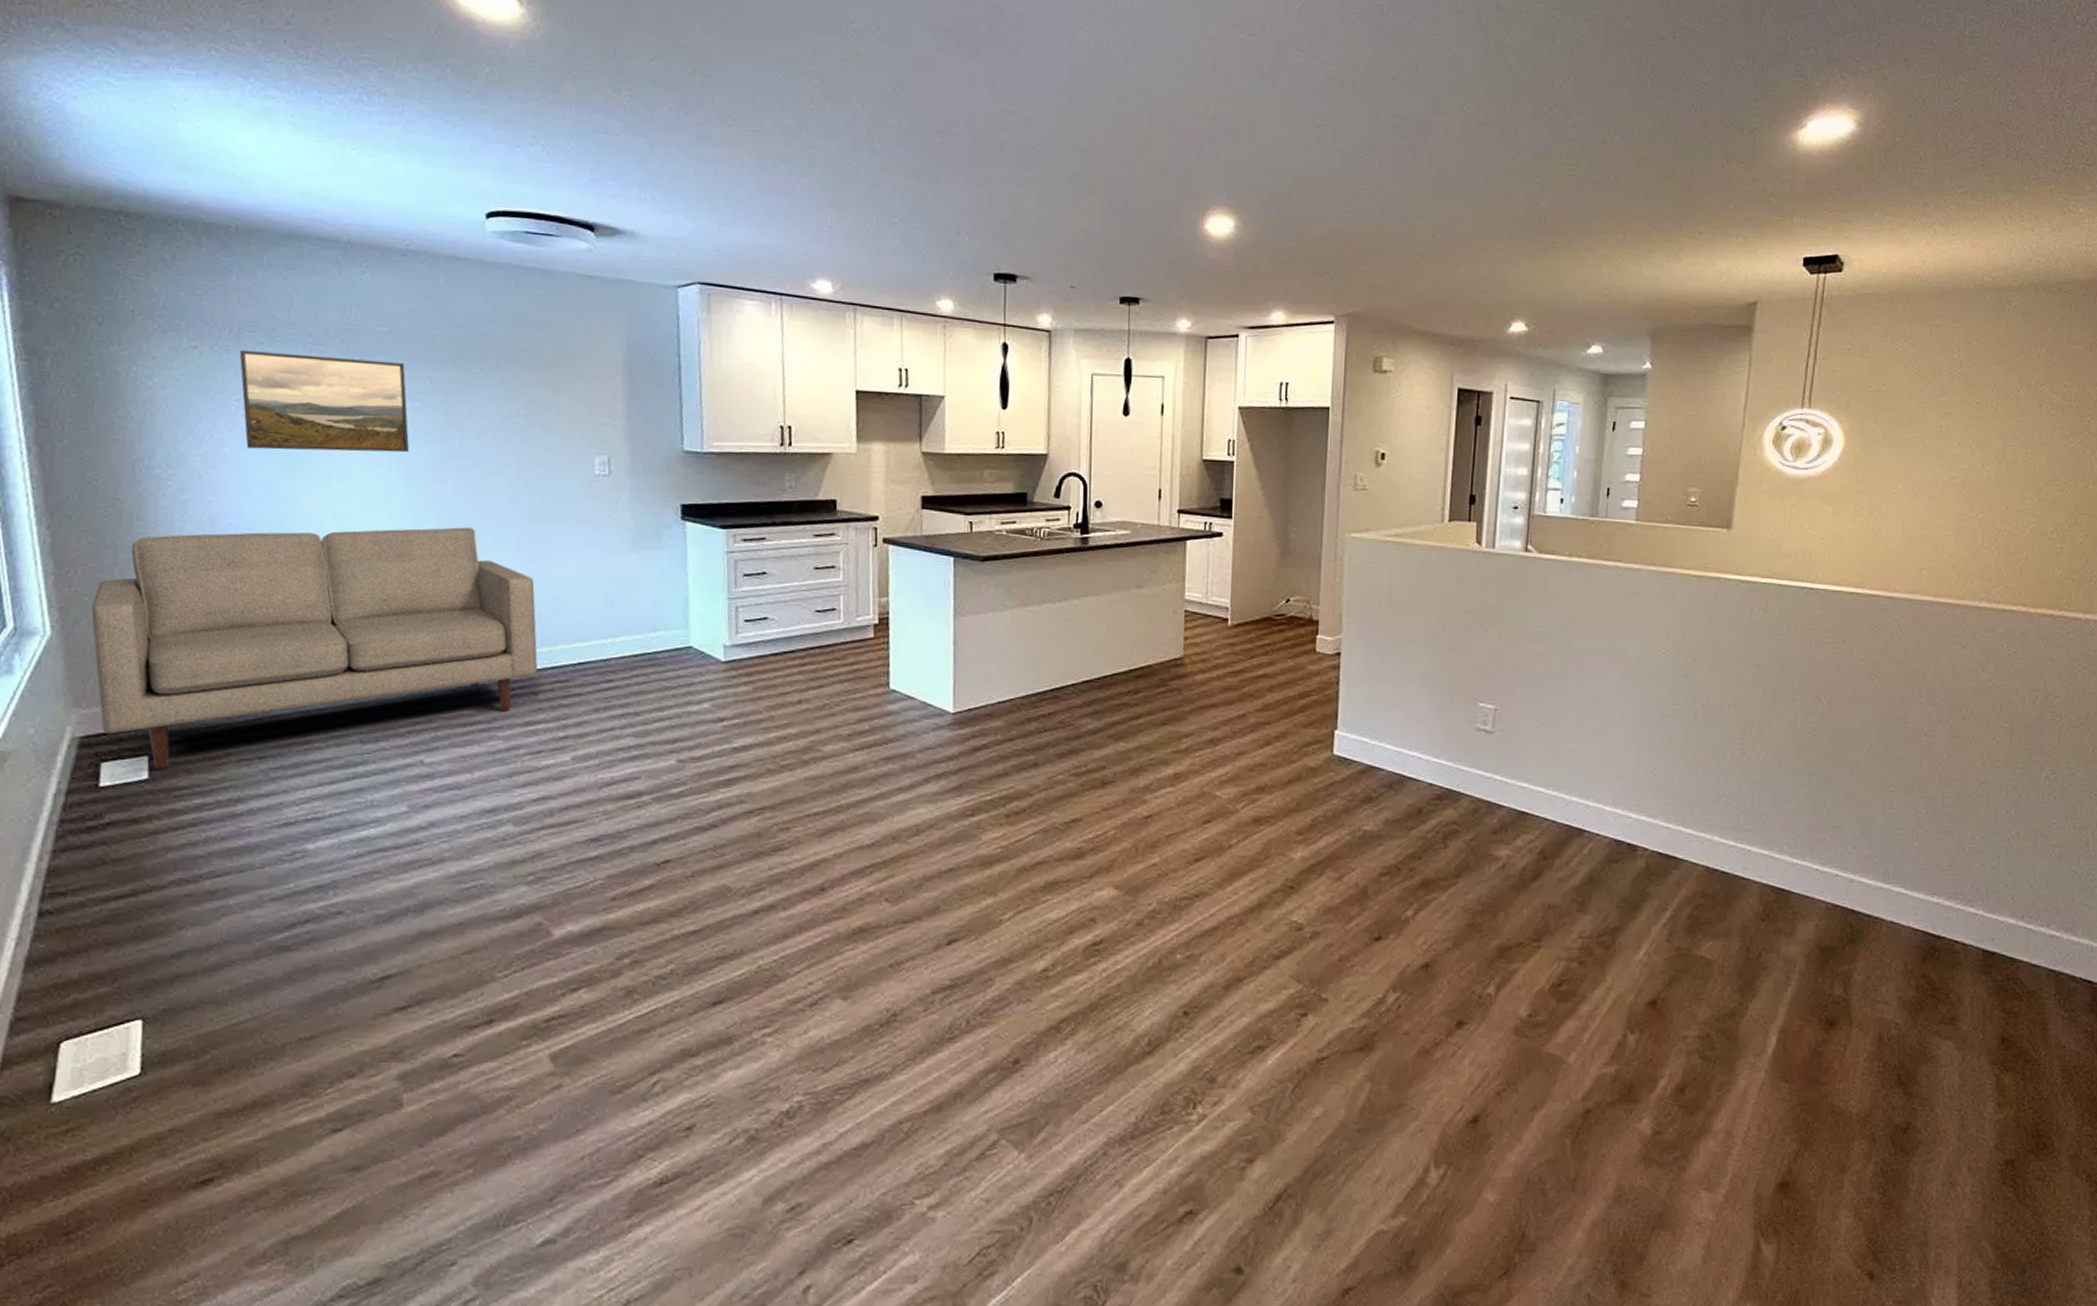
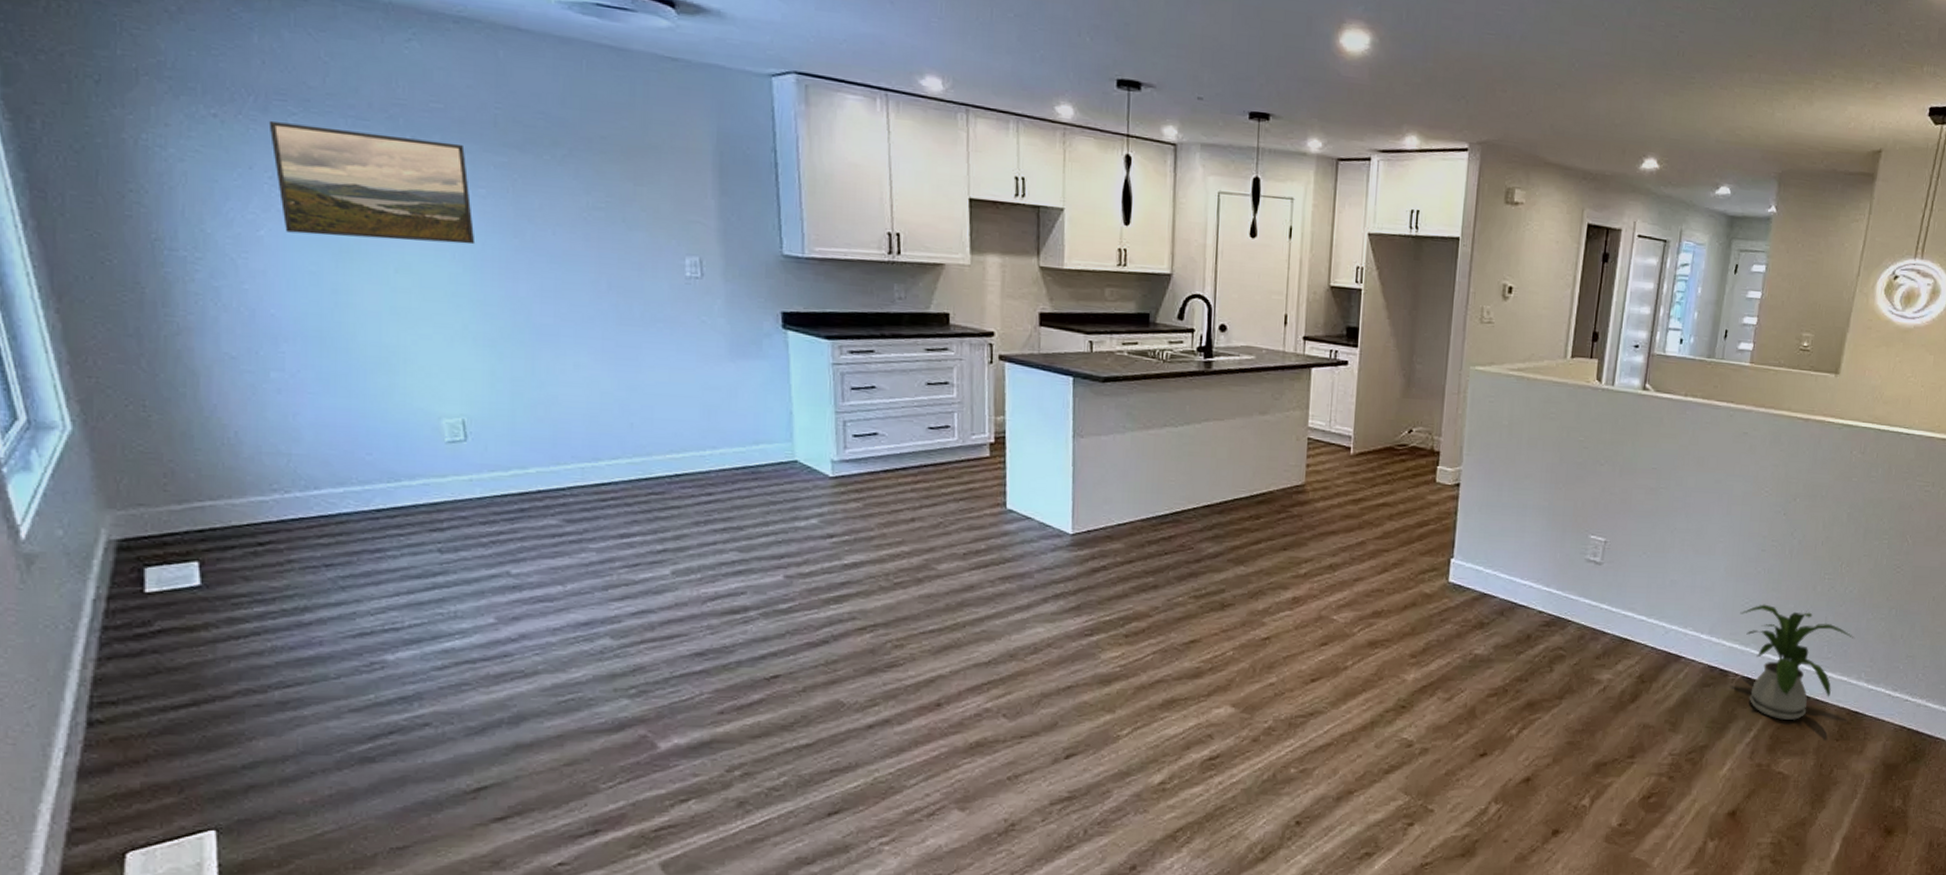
sofa: present [91,527,538,768] -> none [117,324,632,574]
house plant: none [1645,772,1774,898] -> present [1740,604,1855,720]

